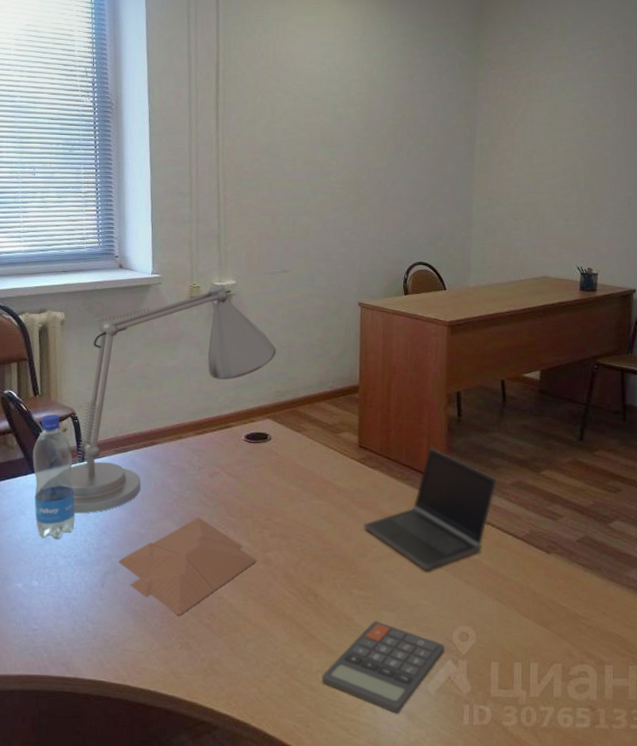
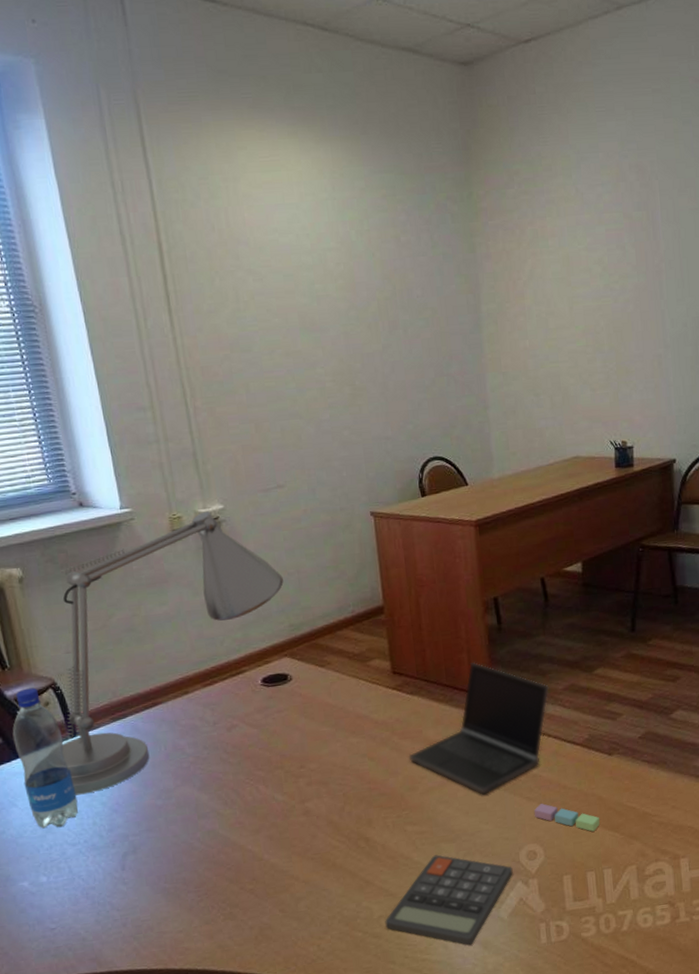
papers: present [118,517,257,616] -> none [137,776,296,886]
sticky notes: none [470,588,532,624] -> present [534,803,600,832]

